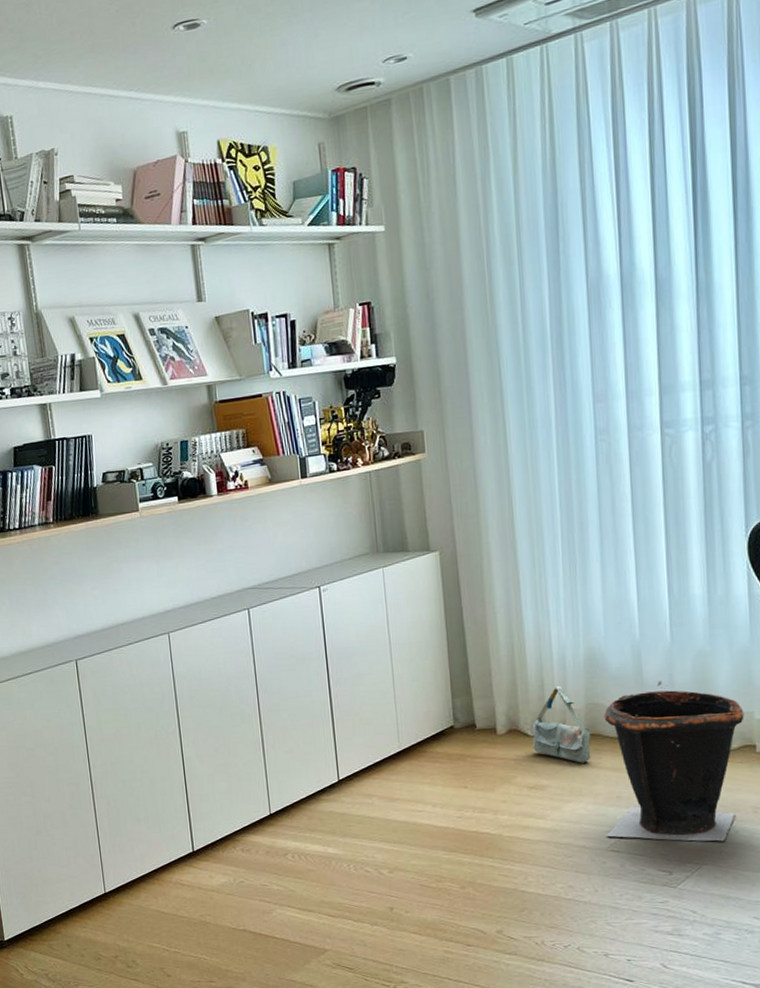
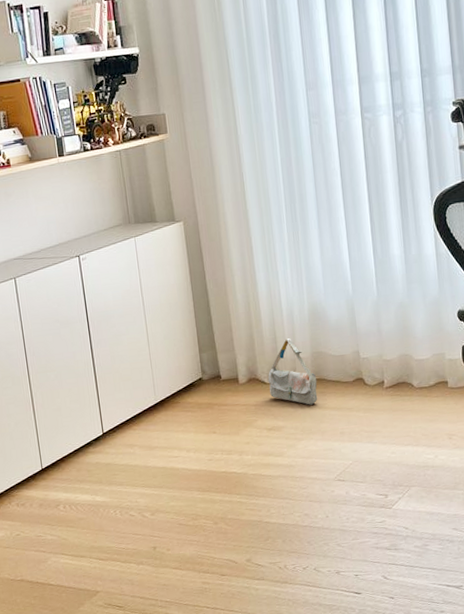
waste bin: present [604,679,745,842] -> none [326,328,438,469]

